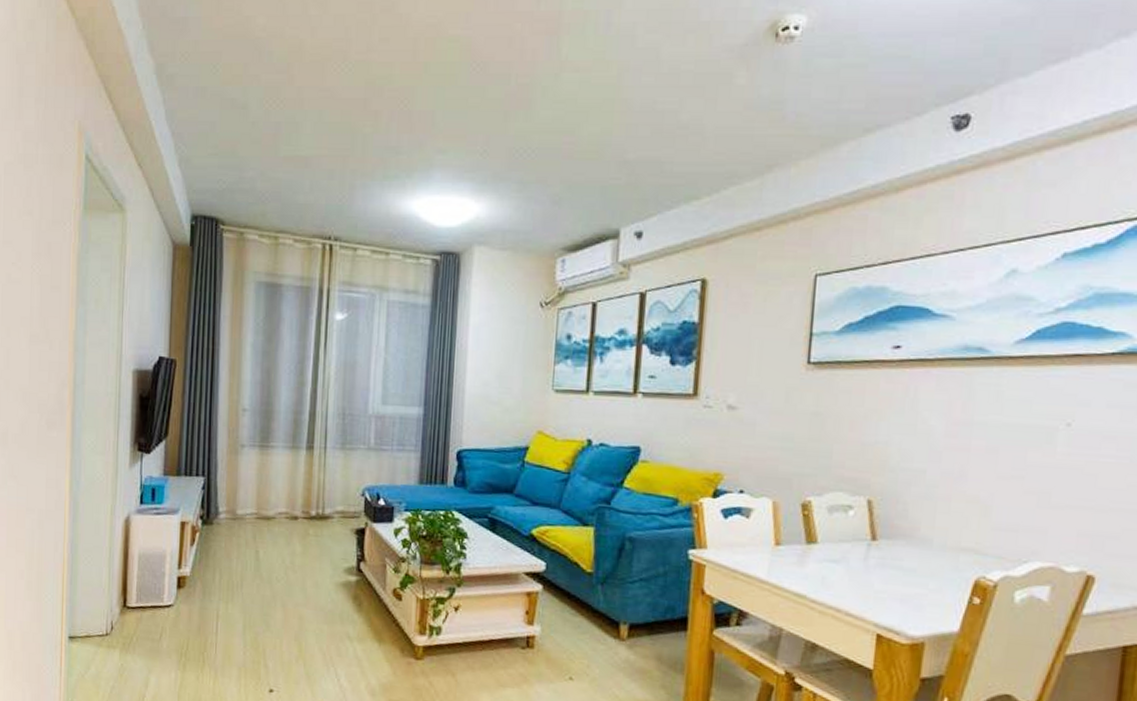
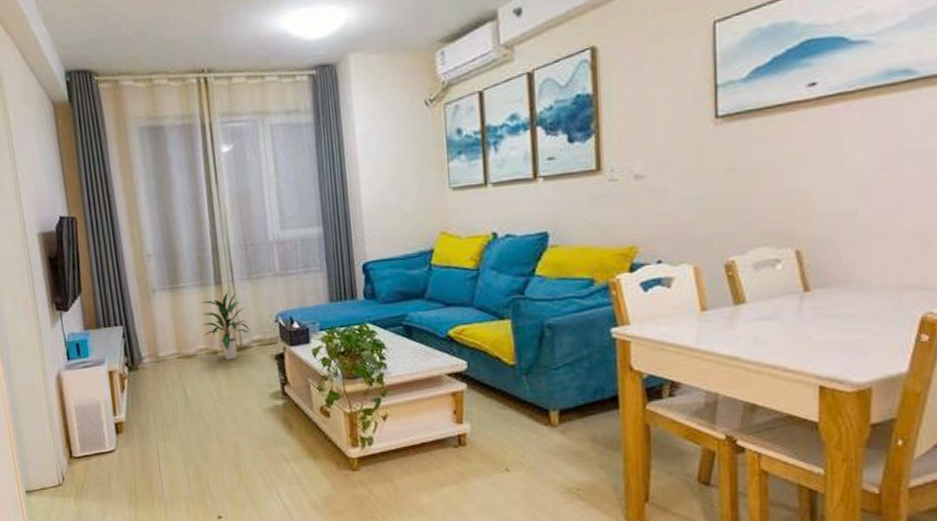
indoor plant: none [286,457,335,528] -> present [200,291,250,360]

